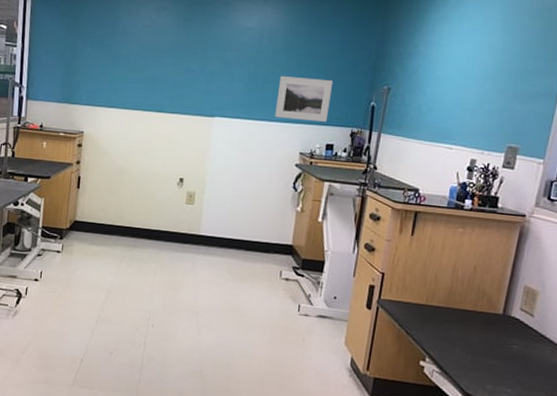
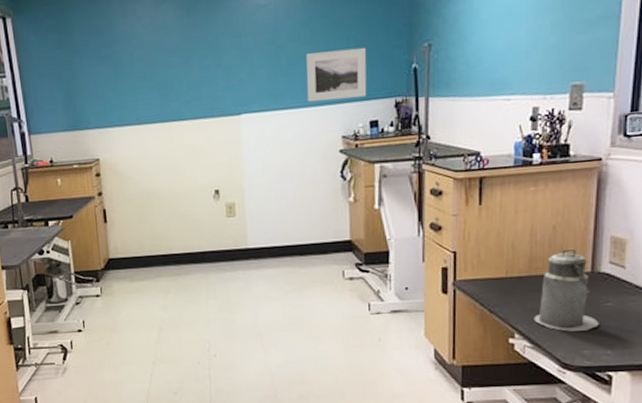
canister: none [445,289,504,367] -> present [534,248,599,332]

